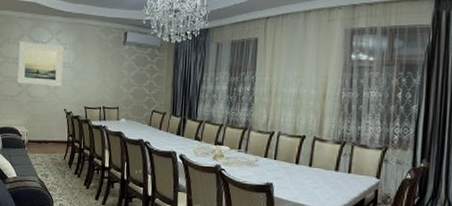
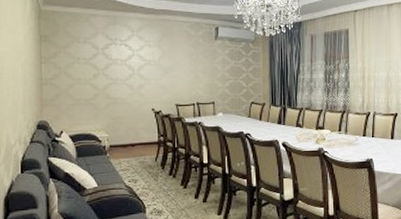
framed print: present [17,41,64,87] -> none [92,39,148,86]

